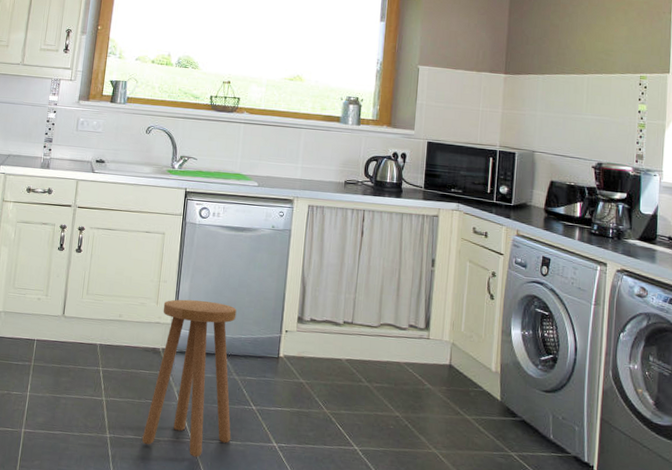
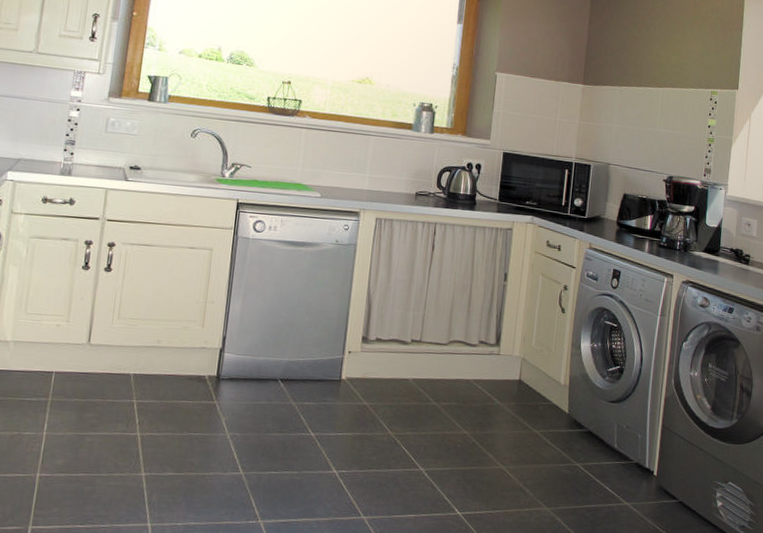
stool: present [142,299,237,457] -> none [184,321,295,491]

